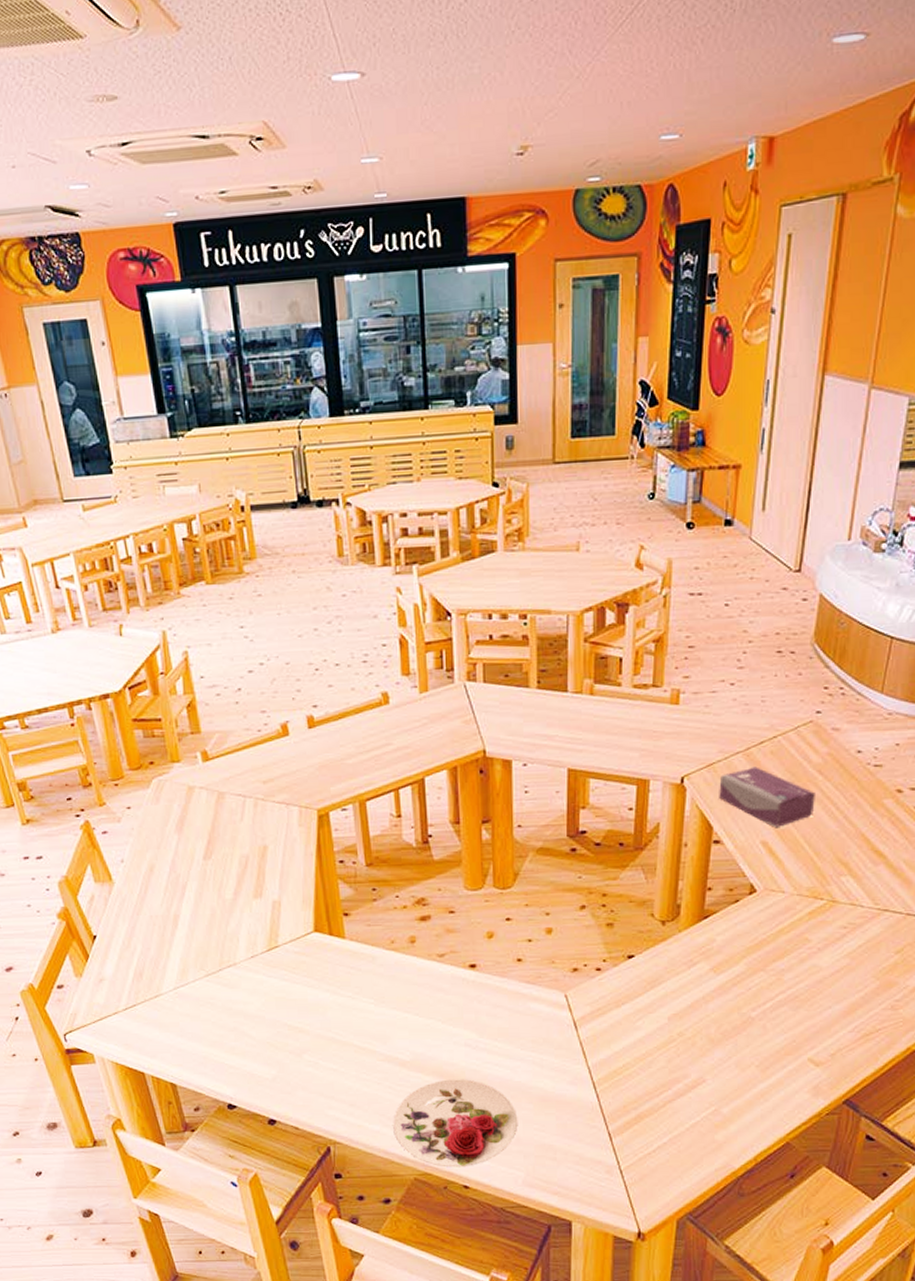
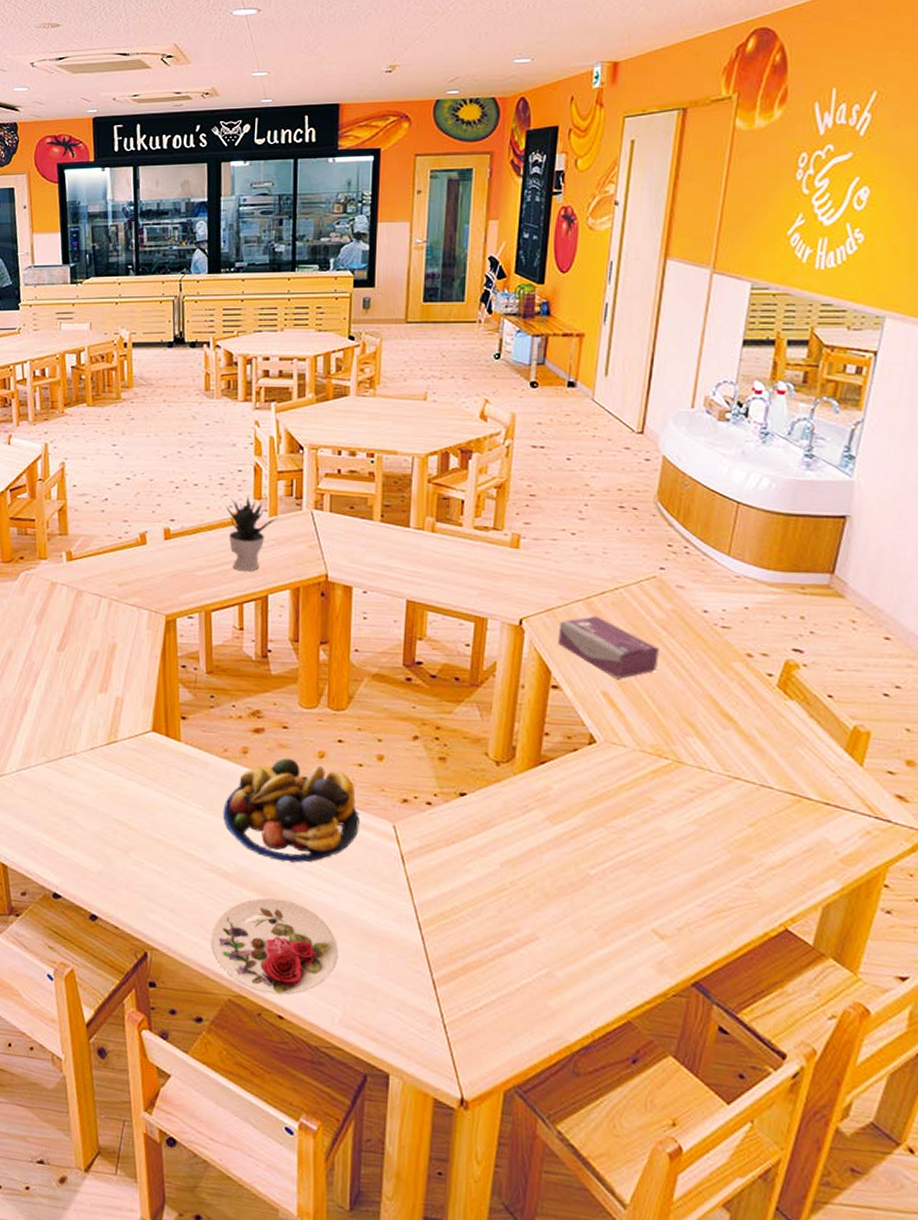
potted plant: none [371,671,429,755] -> present [225,495,278,572]
fruit bowl: none [395,942,532,1043] -> present [223,758,360,863]

